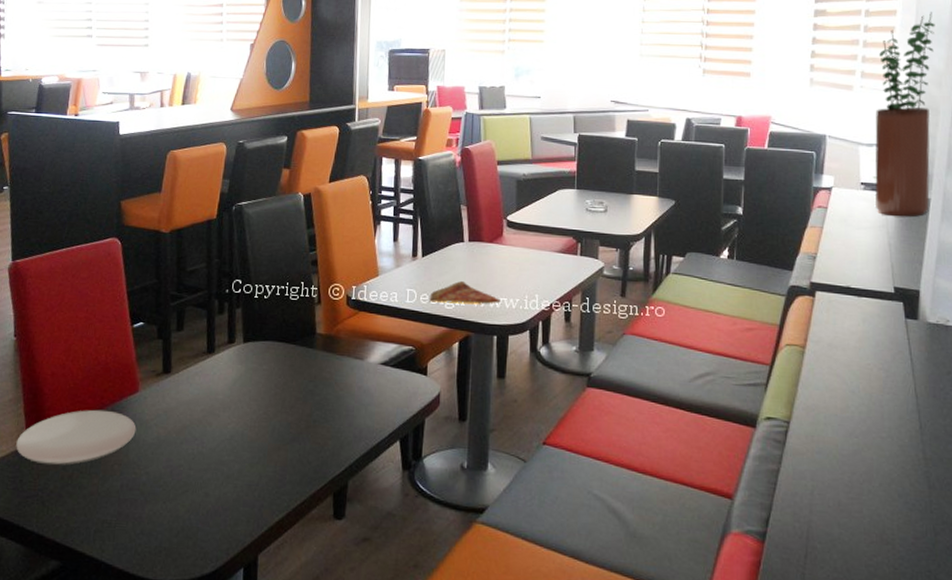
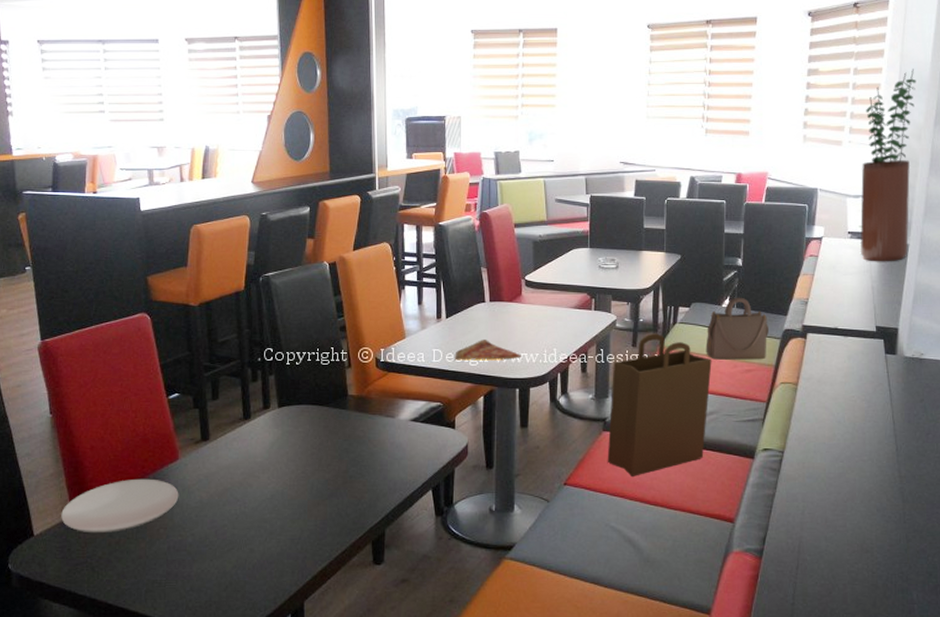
shopping bag: none [591,283,709,440] -> present [607,333,712,476]
handbag: none [702,248,772,318] -> present [706,297,768,360]

